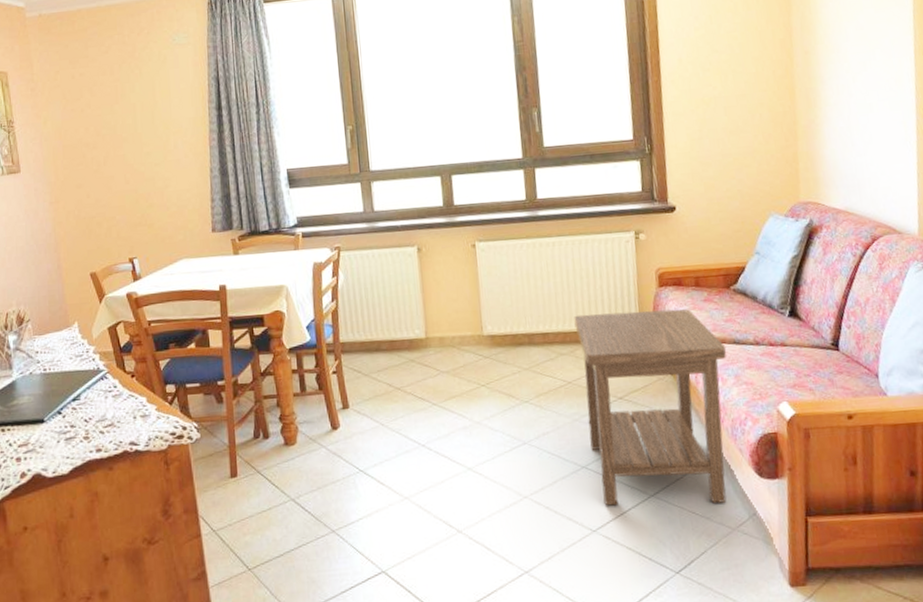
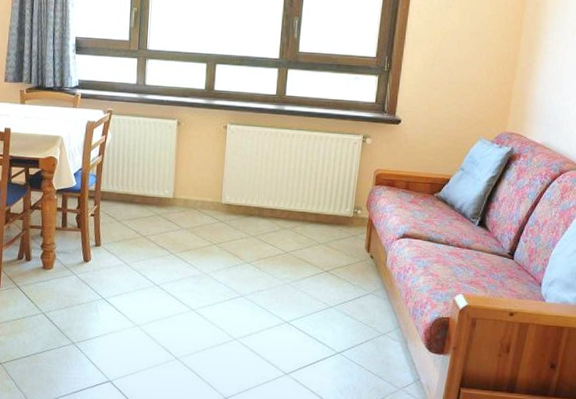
side table: present [574,308,727,506] -> none [295,198,422,367]

